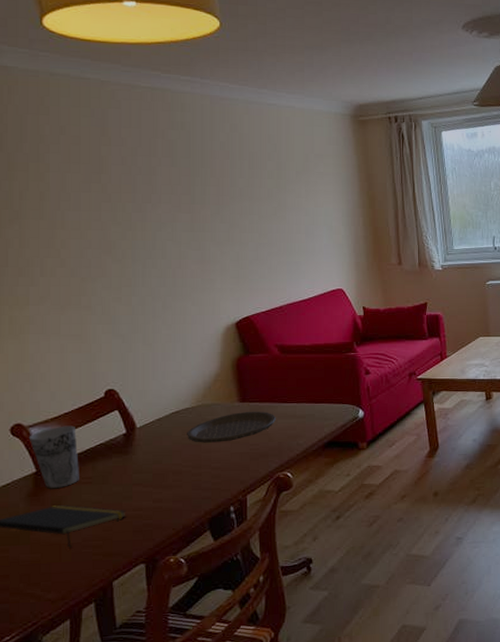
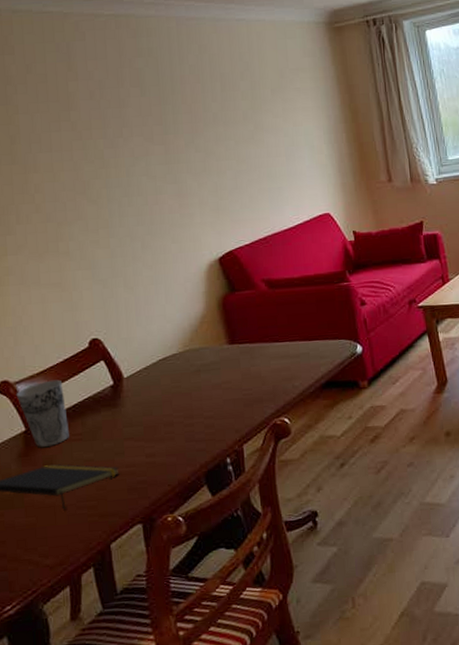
plate: present [187,411,277,443] -> none [176,353,269,391]

